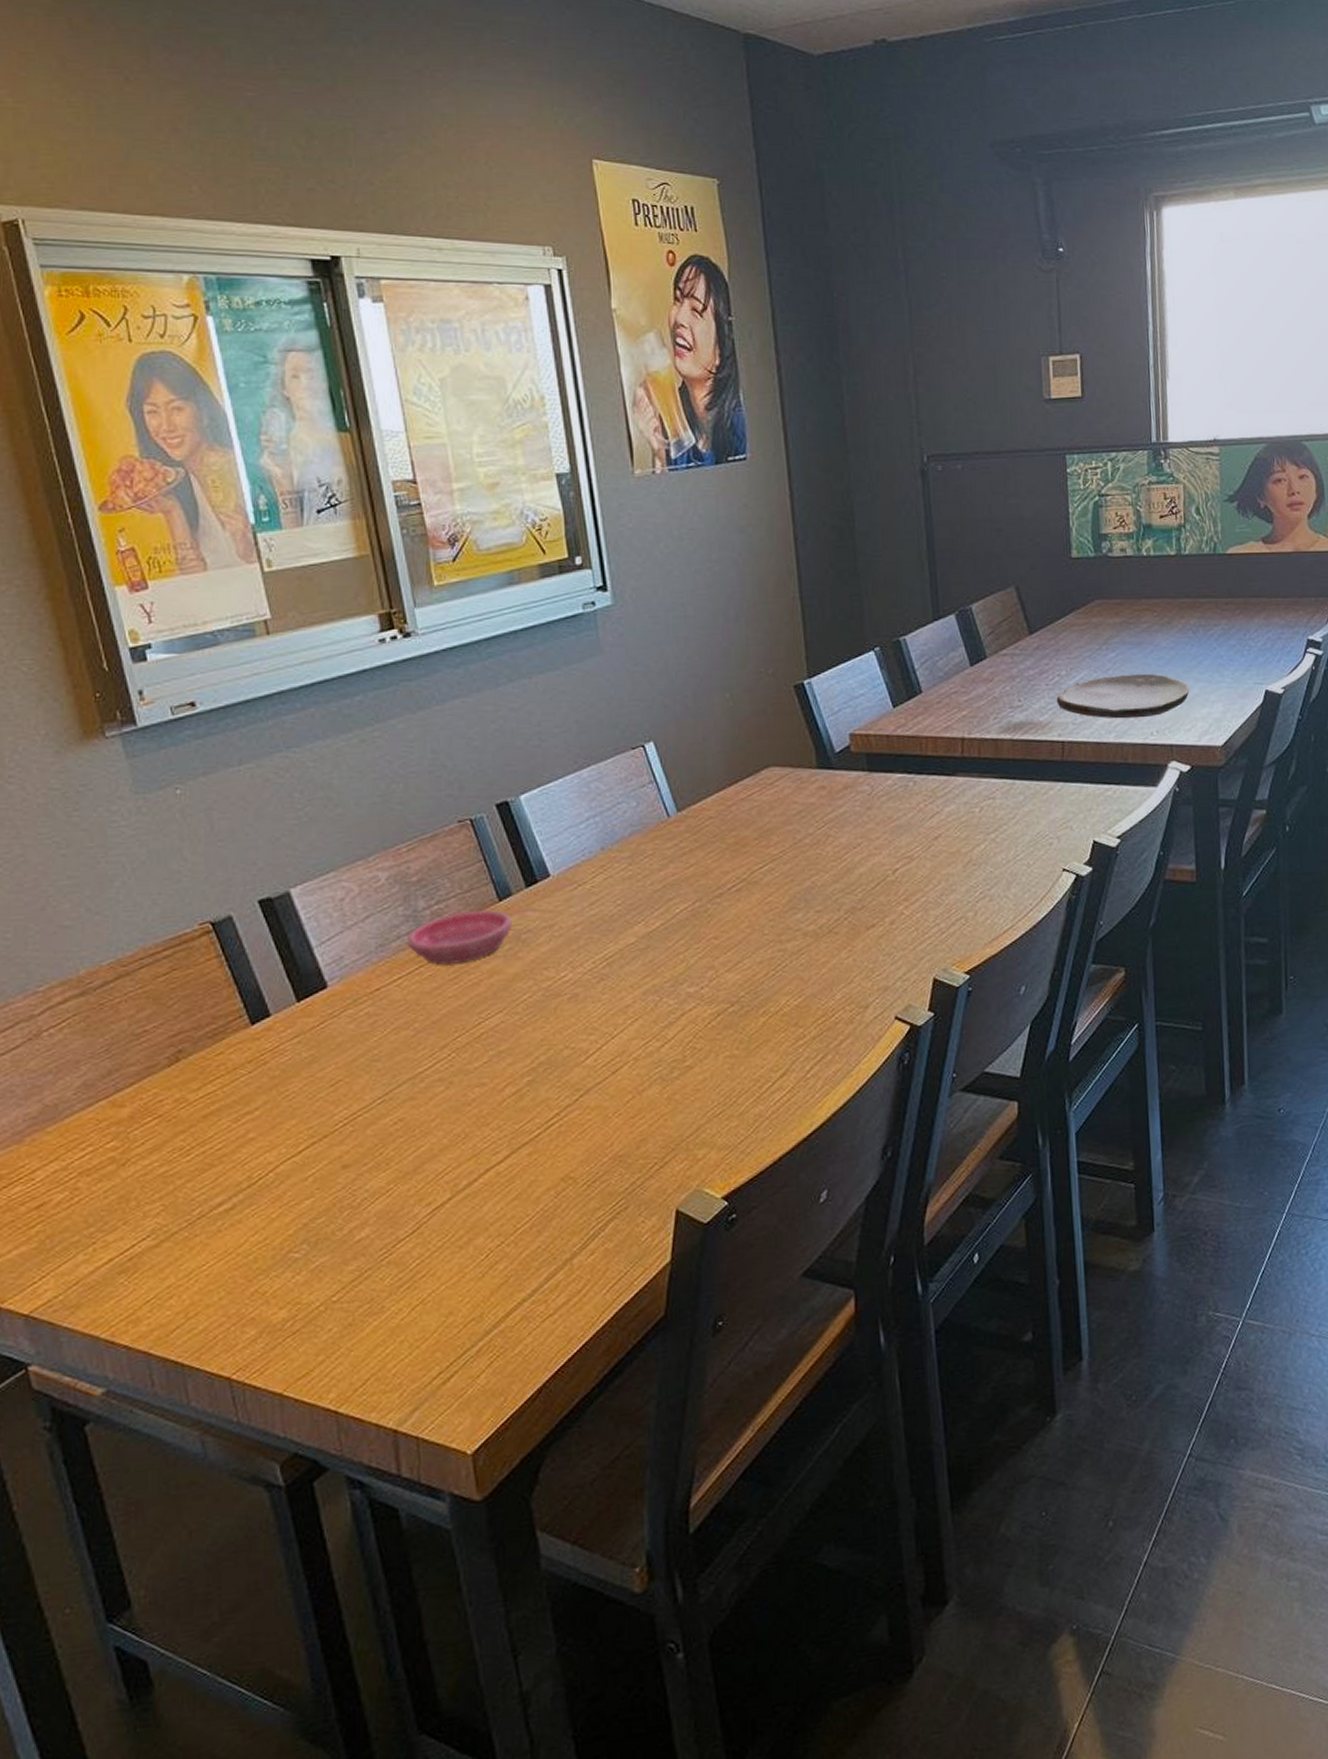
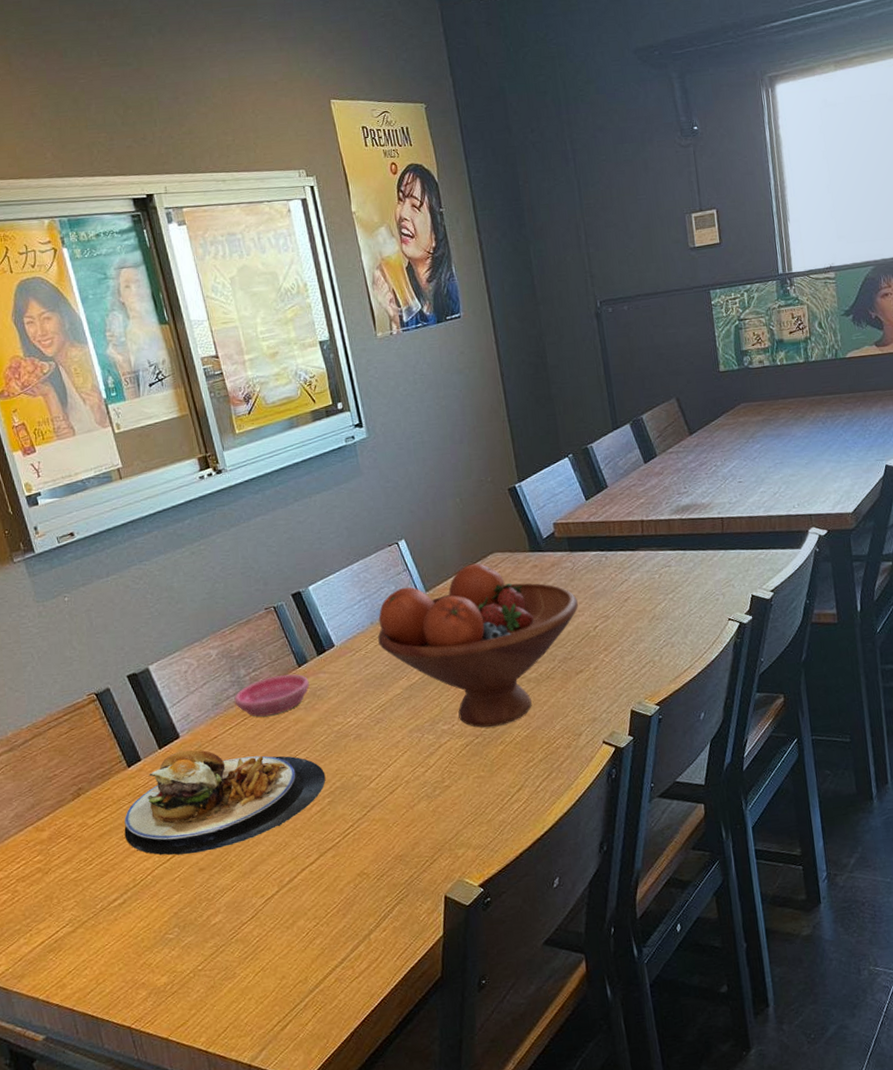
plate: none [240,1004,526,1146] -> present [124,750,326,855]
fruit bowl: none [609,778,875,992] -> present [378,563,578,727]
plate: present [1056,673,1190,719] -> none [714,458,823,497]

